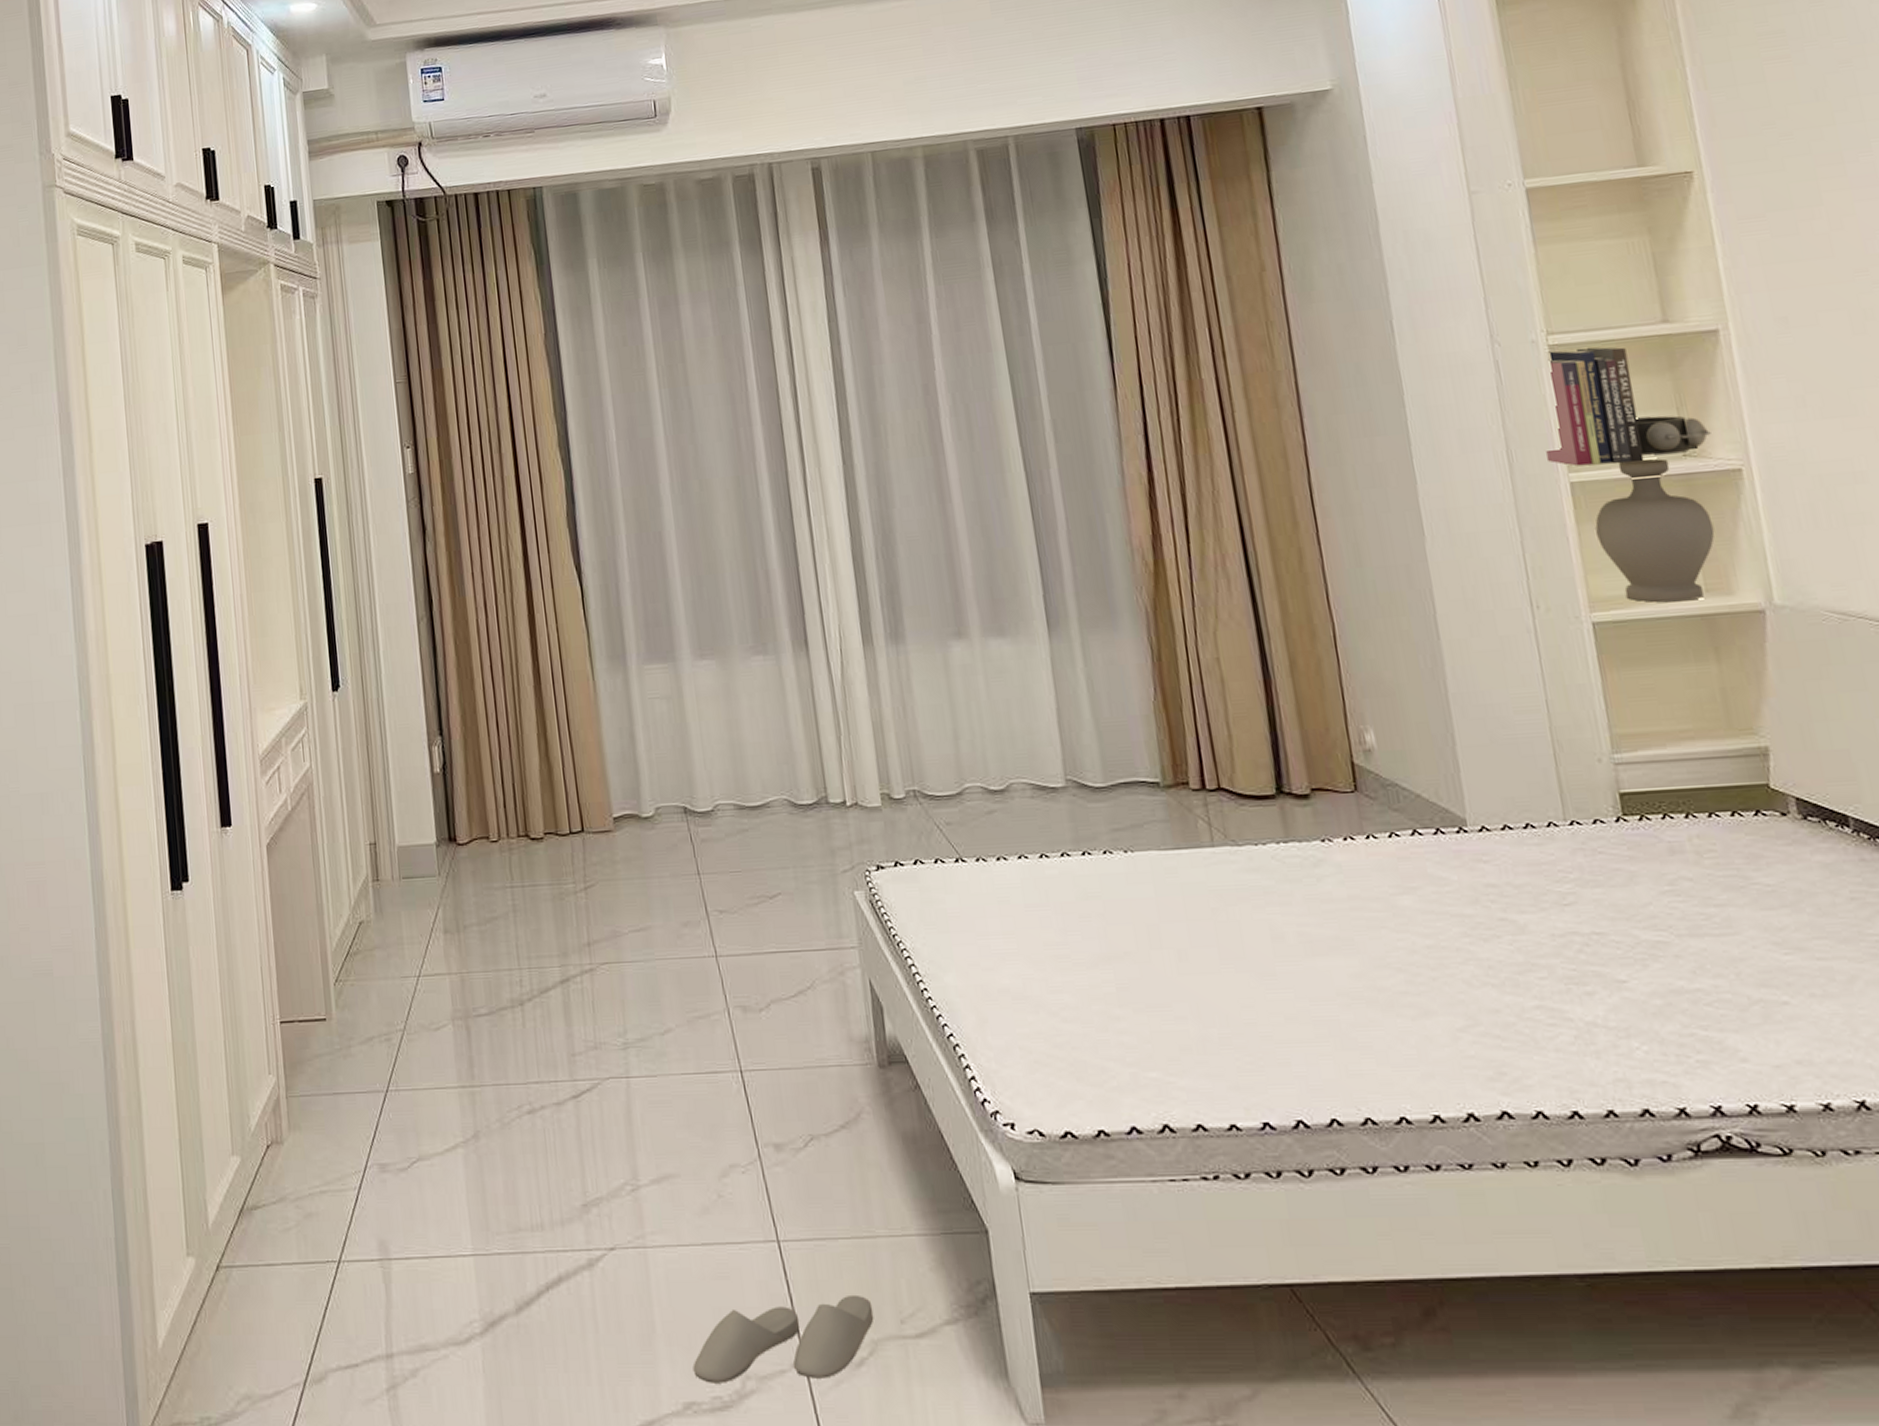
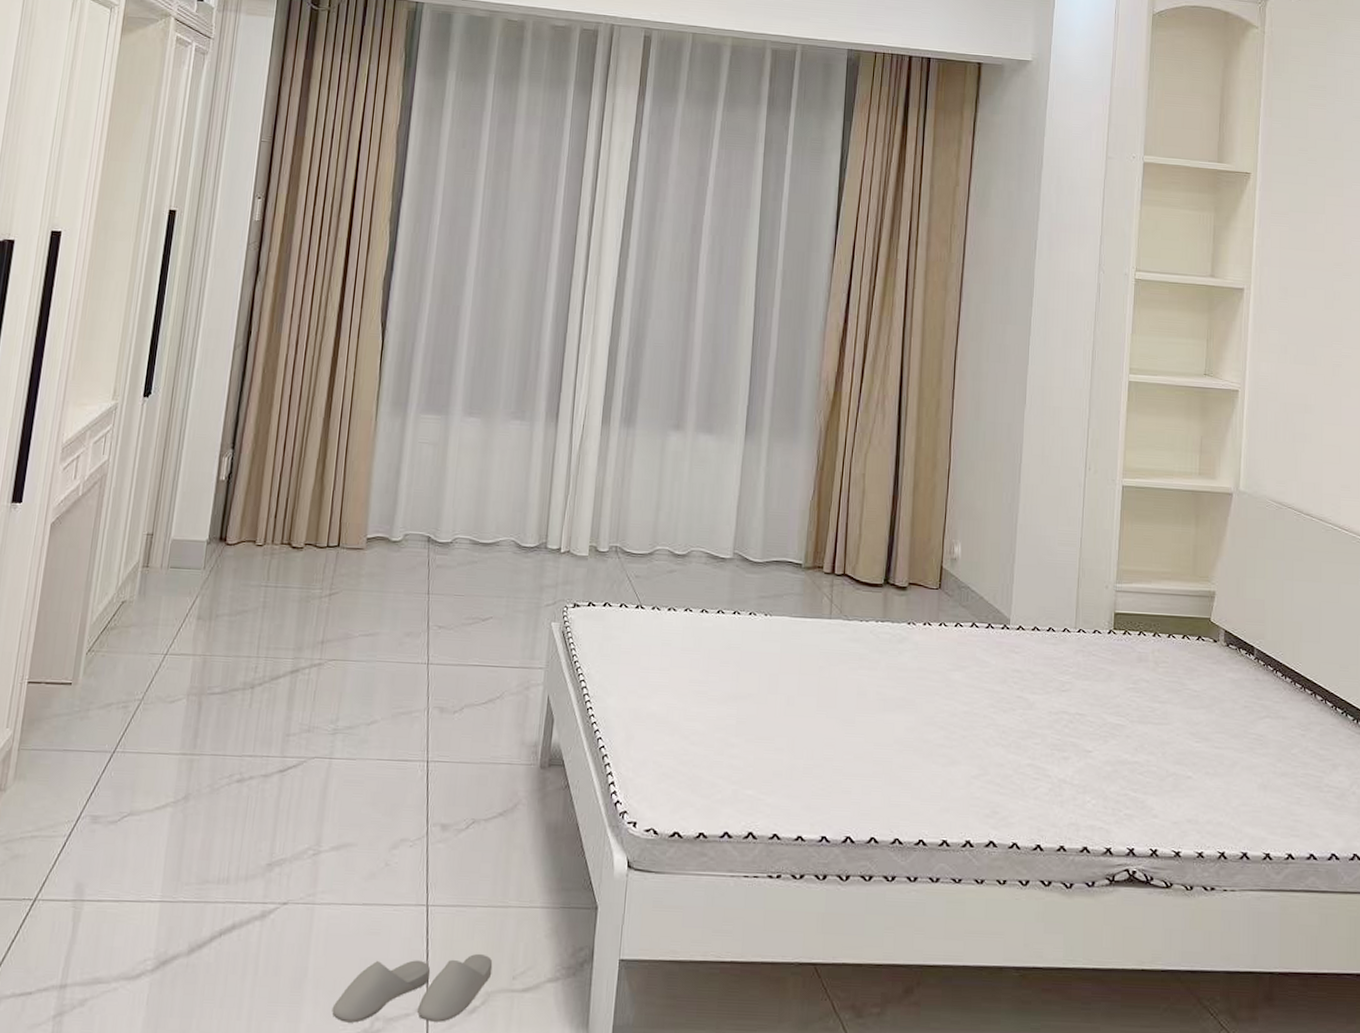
books: present [1546,347,1644,467] -> none [1118,283,1184,374]
decorative vase: present [1595,458,1715,603] -> none [1138,372,1213,480]
alarm clock: present [1635,416,1711,455] -> none [1178,342,1225,372]

